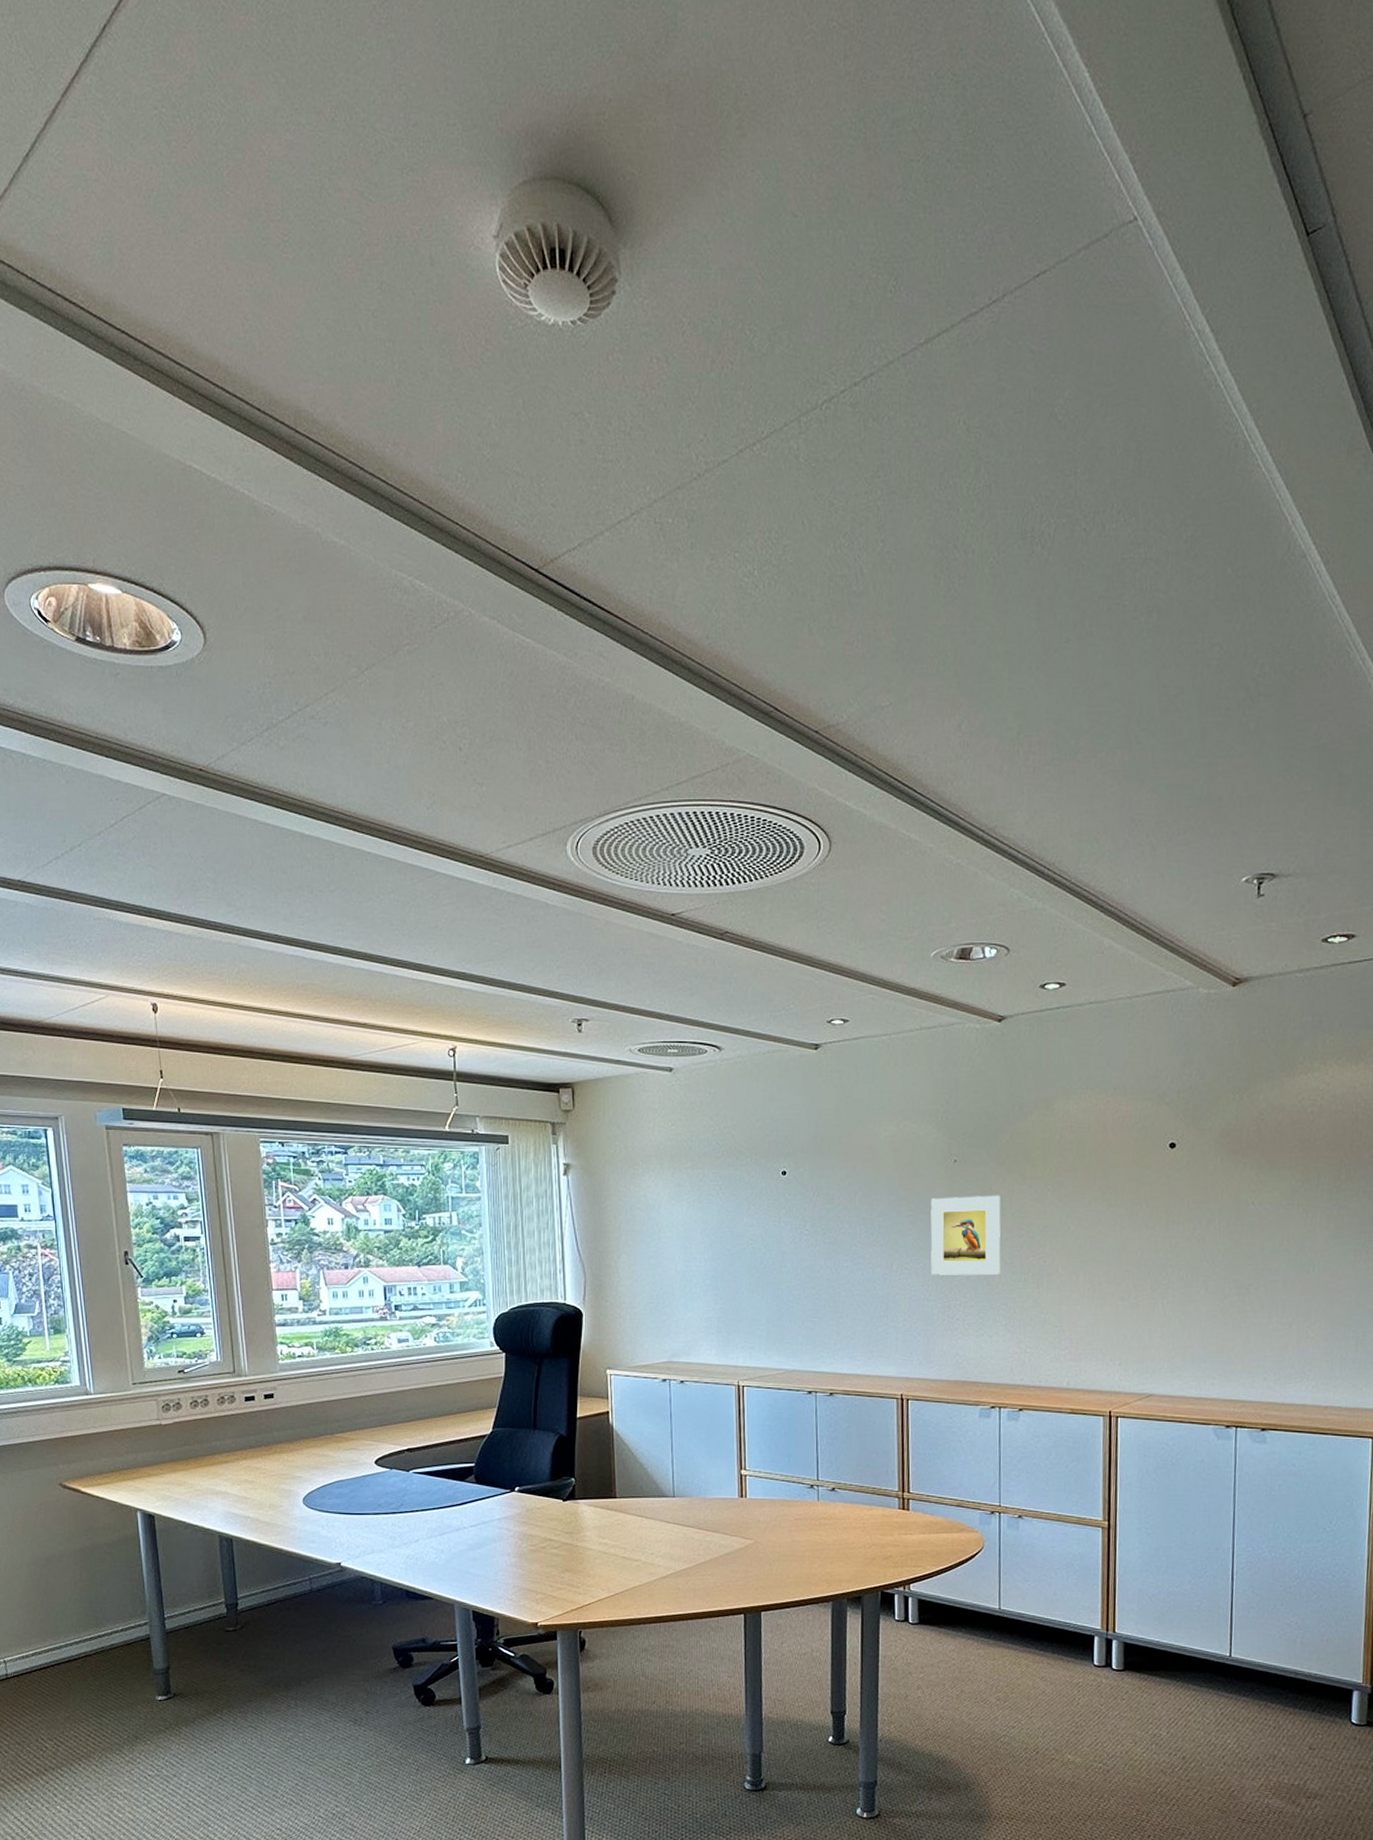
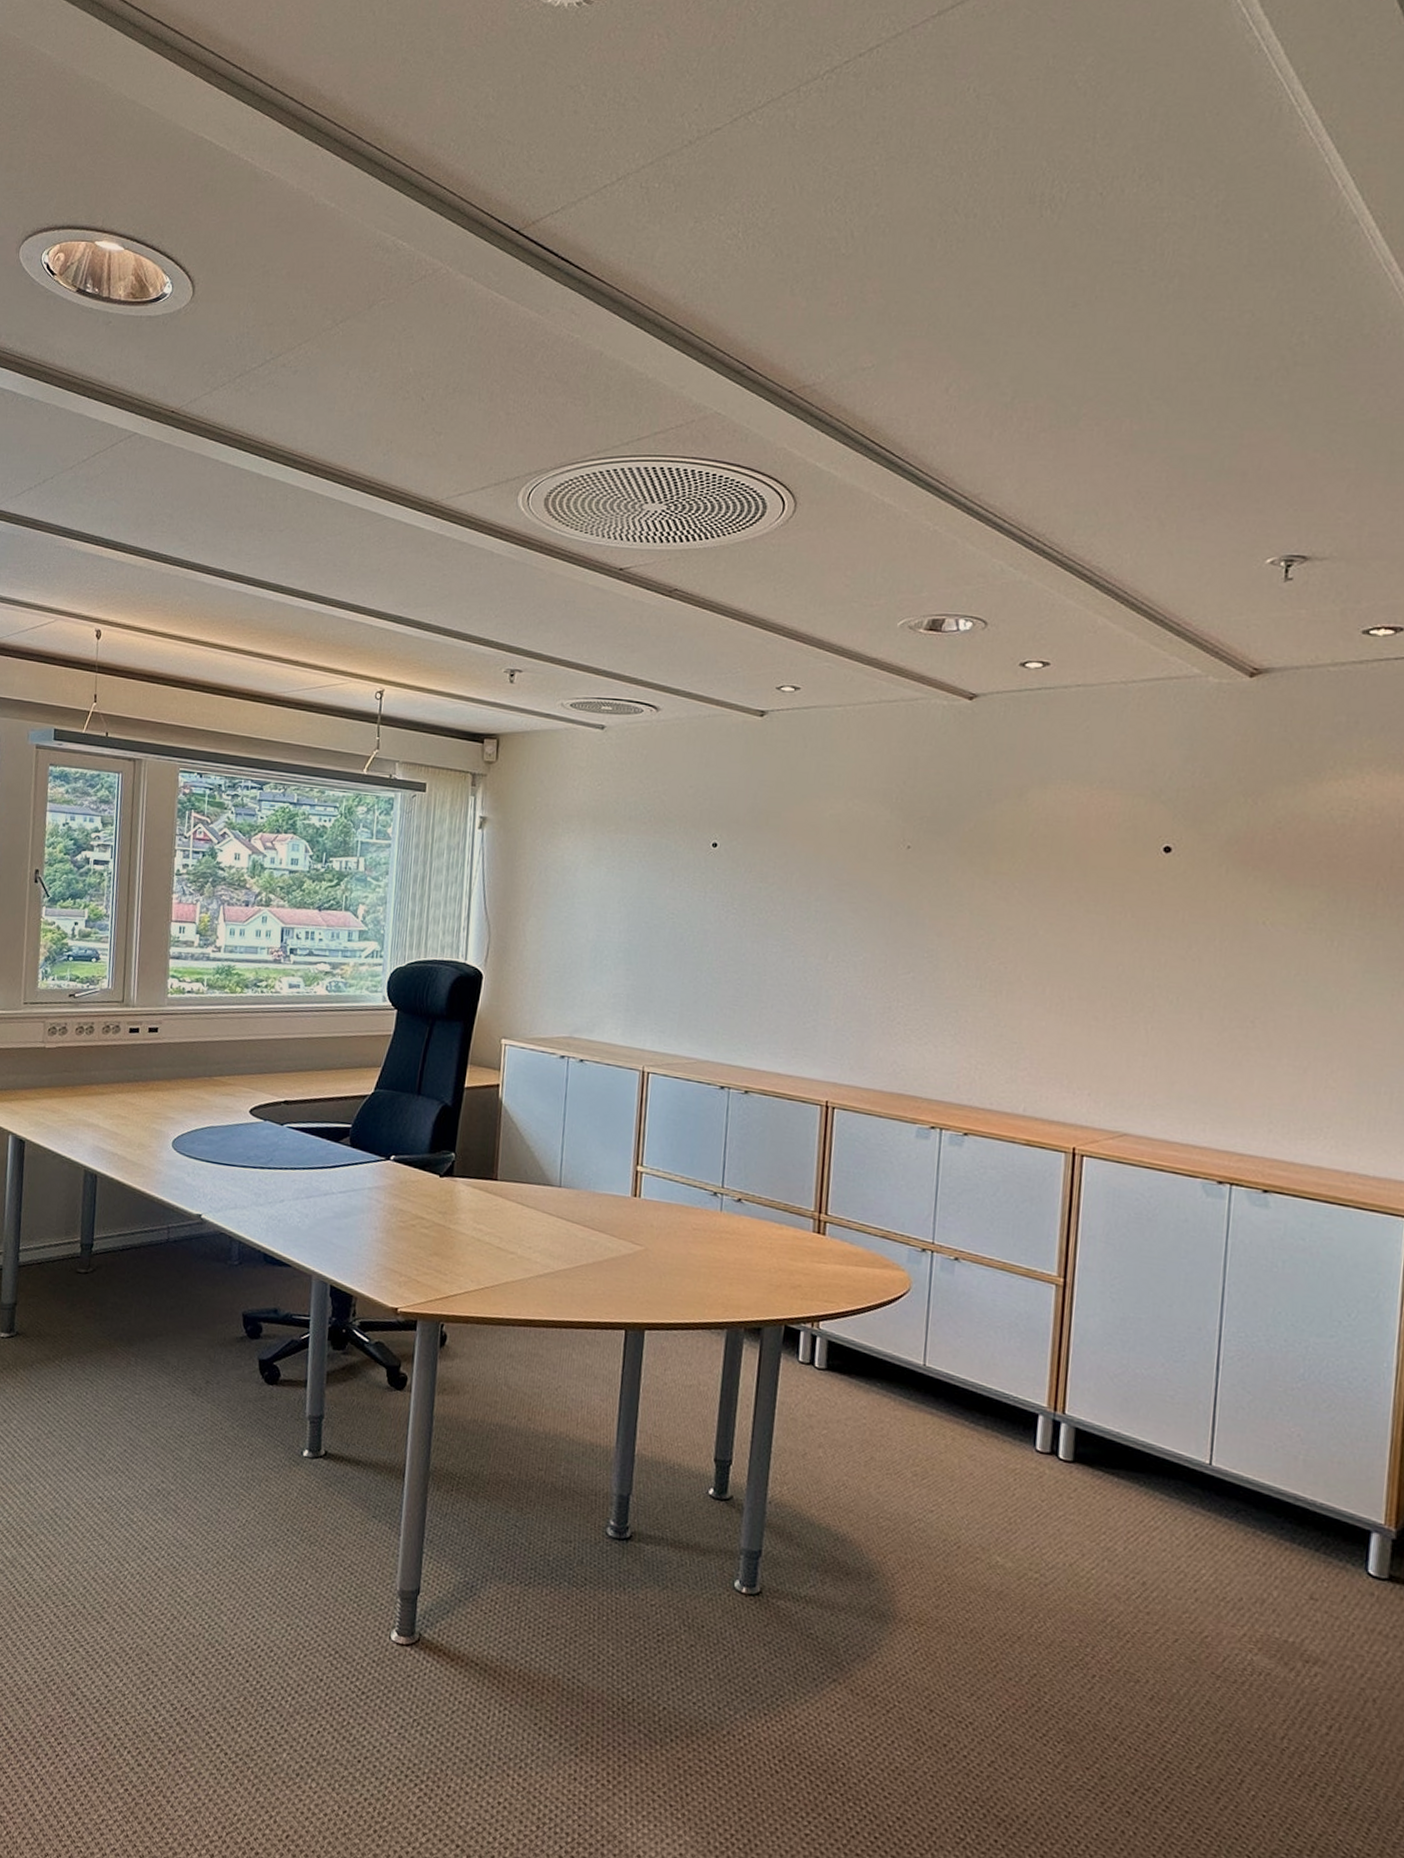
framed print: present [930,1195,1001,1276] -> none [871,886,958,978]

